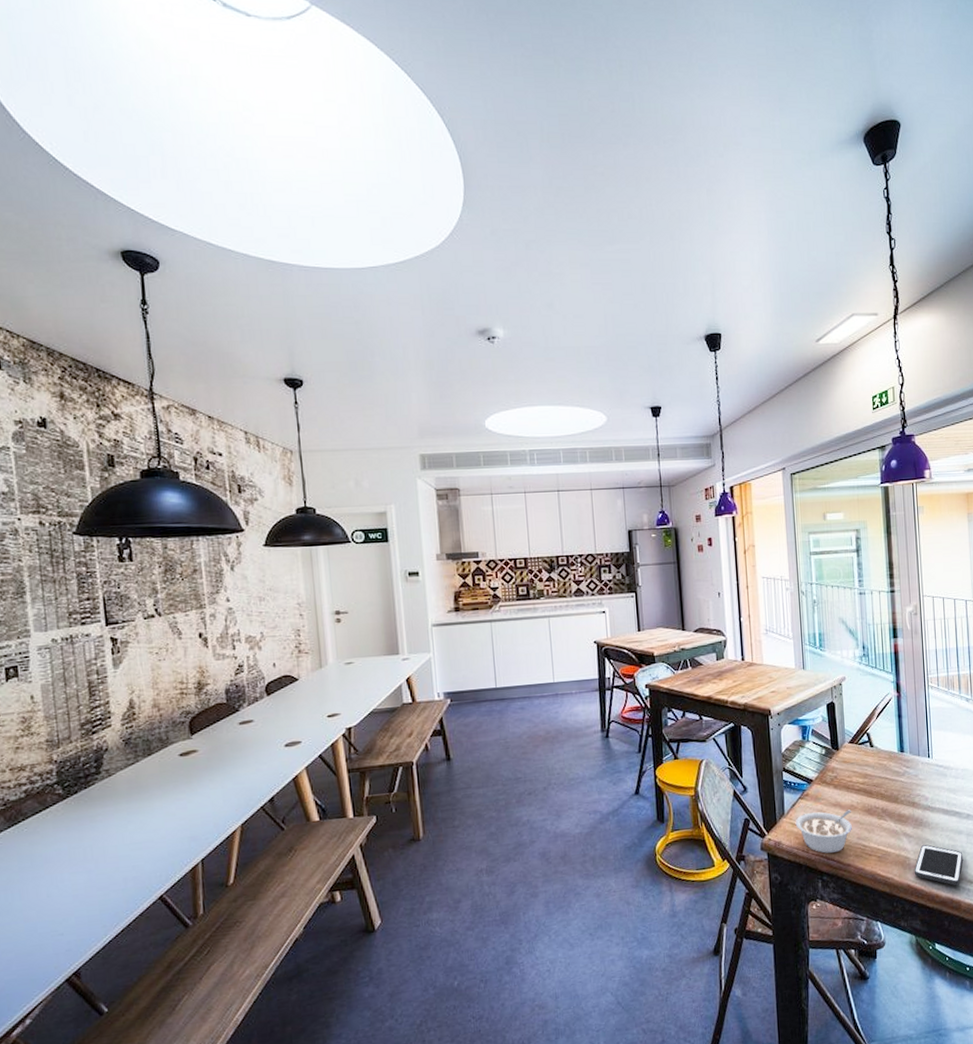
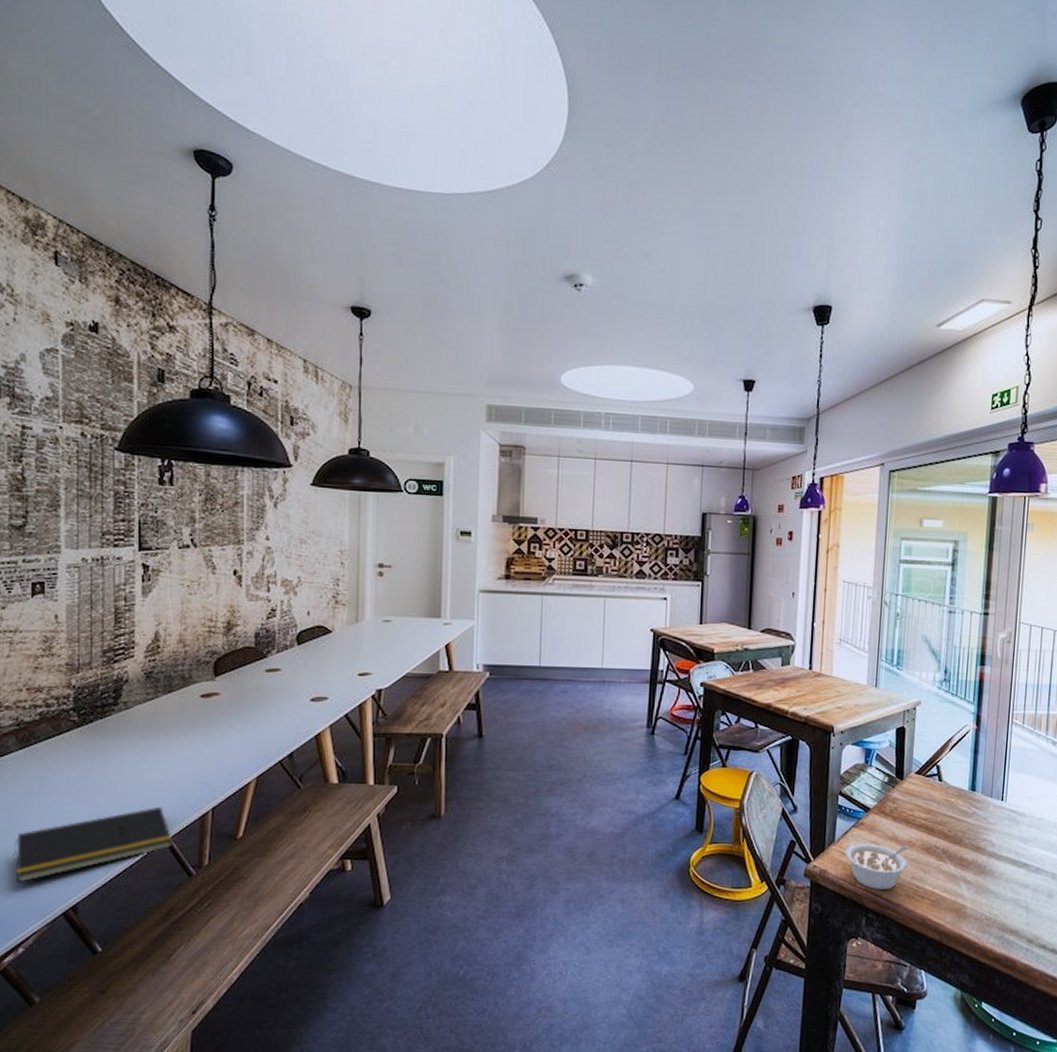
notepad: none [12,864,167,957] -> present [13,806,173,883]
cell phone: present [914,844,963,886] -> none [969,893,1026,942]

